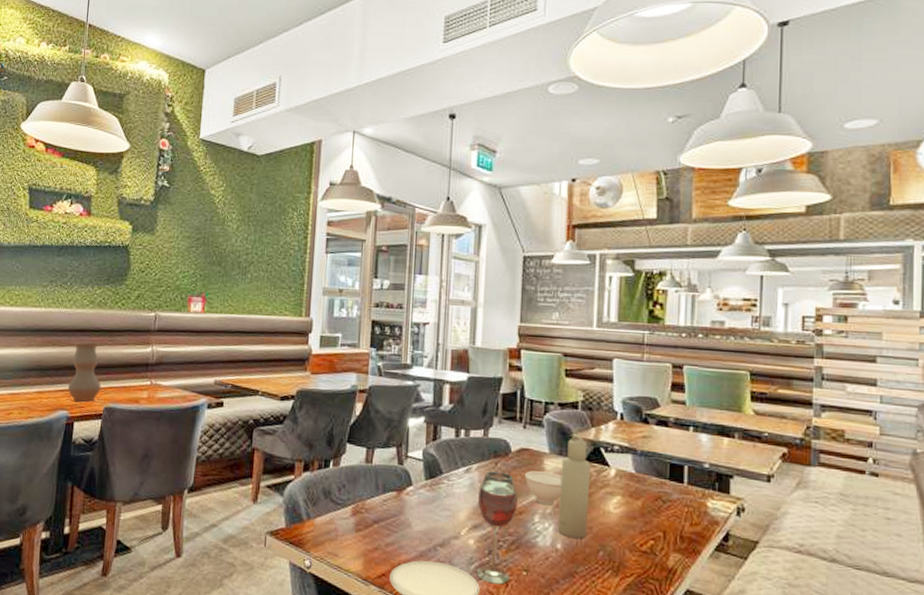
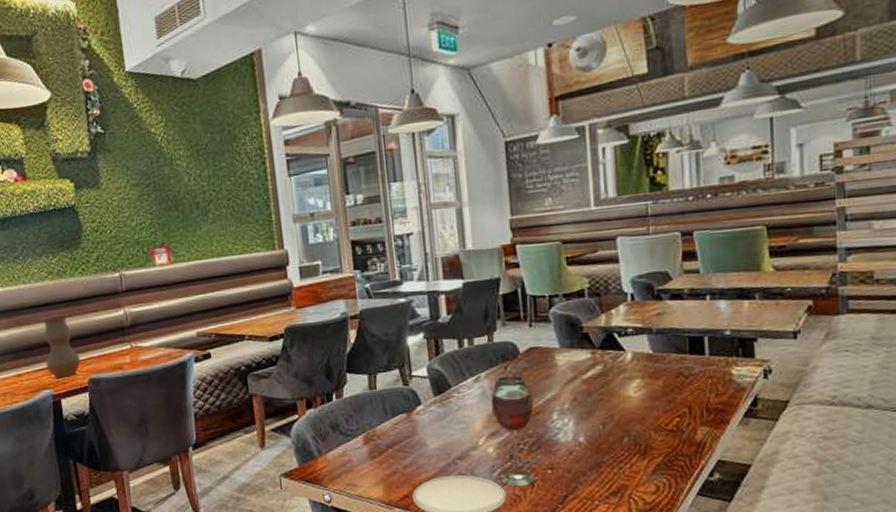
bowl: present [524,471,562,506] -> none [536,367,578,401]
bottle: present [557,434,591,539] -> none [573,324,609,430]

